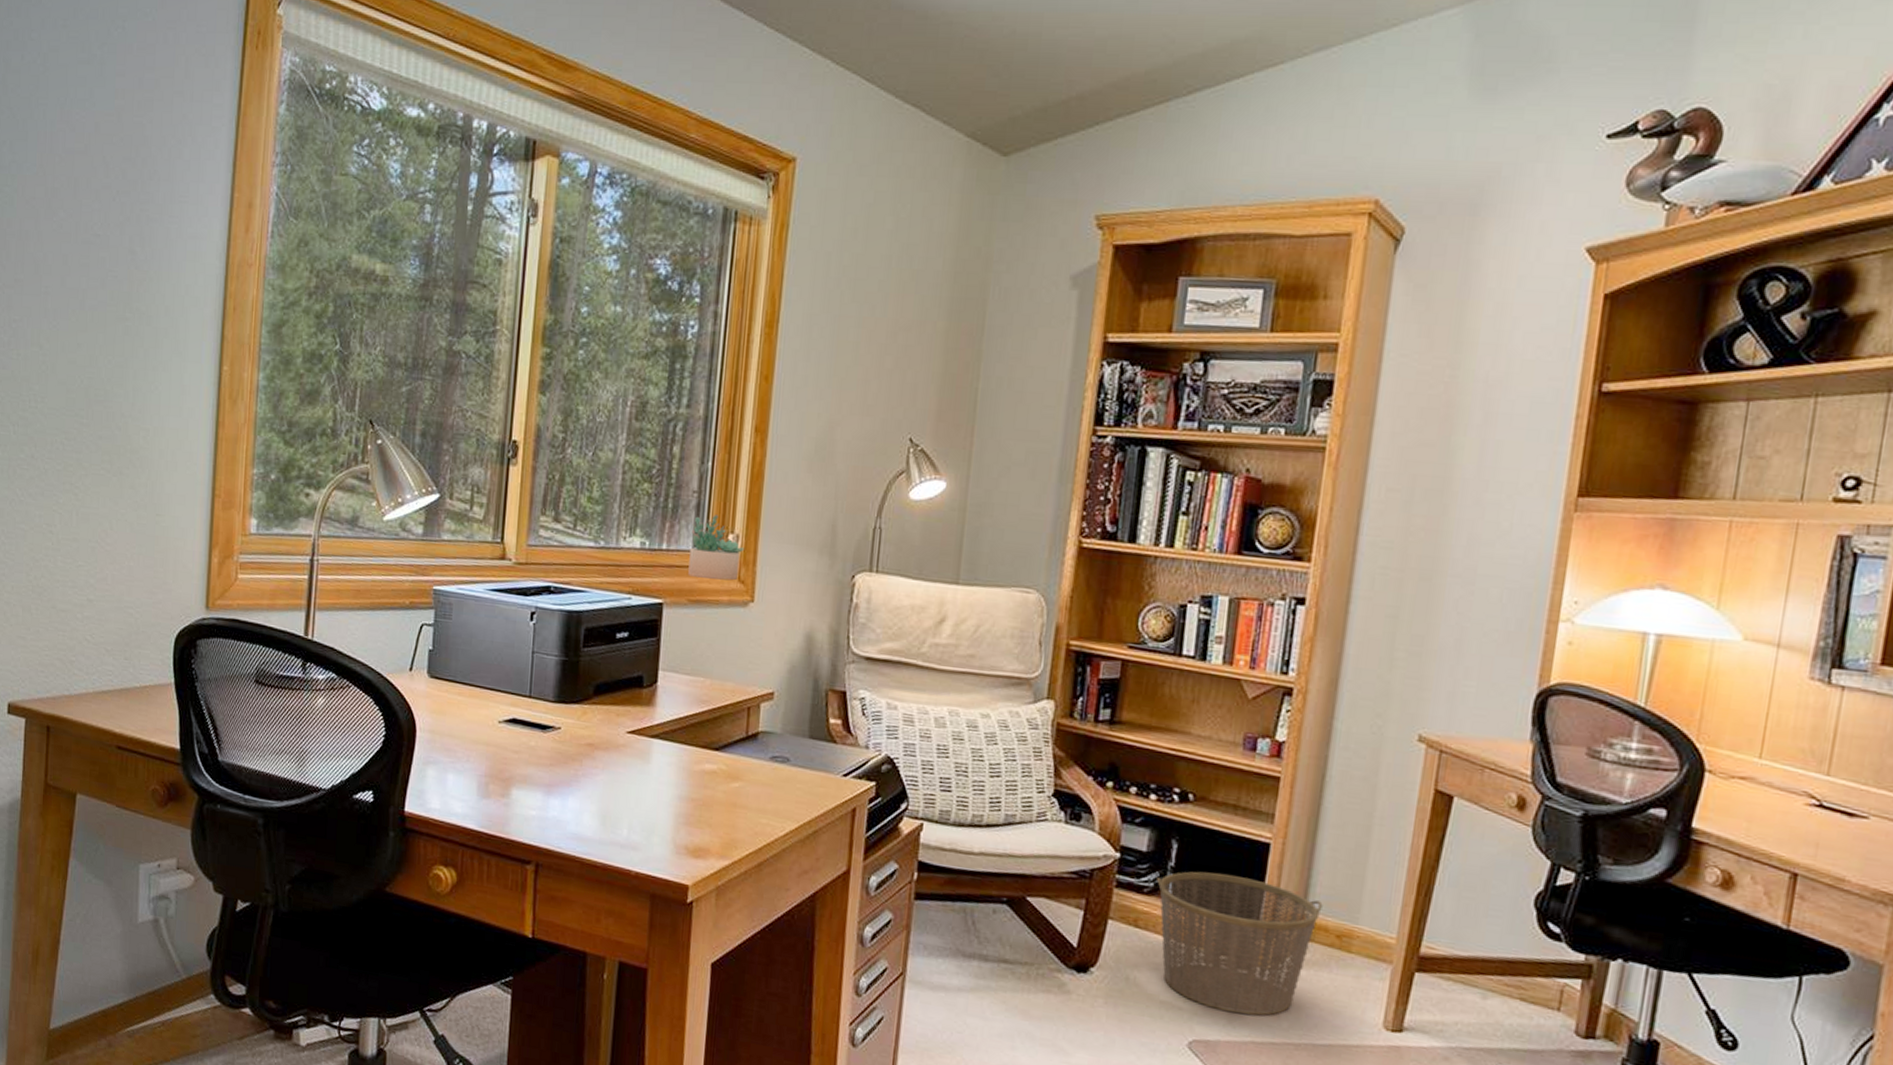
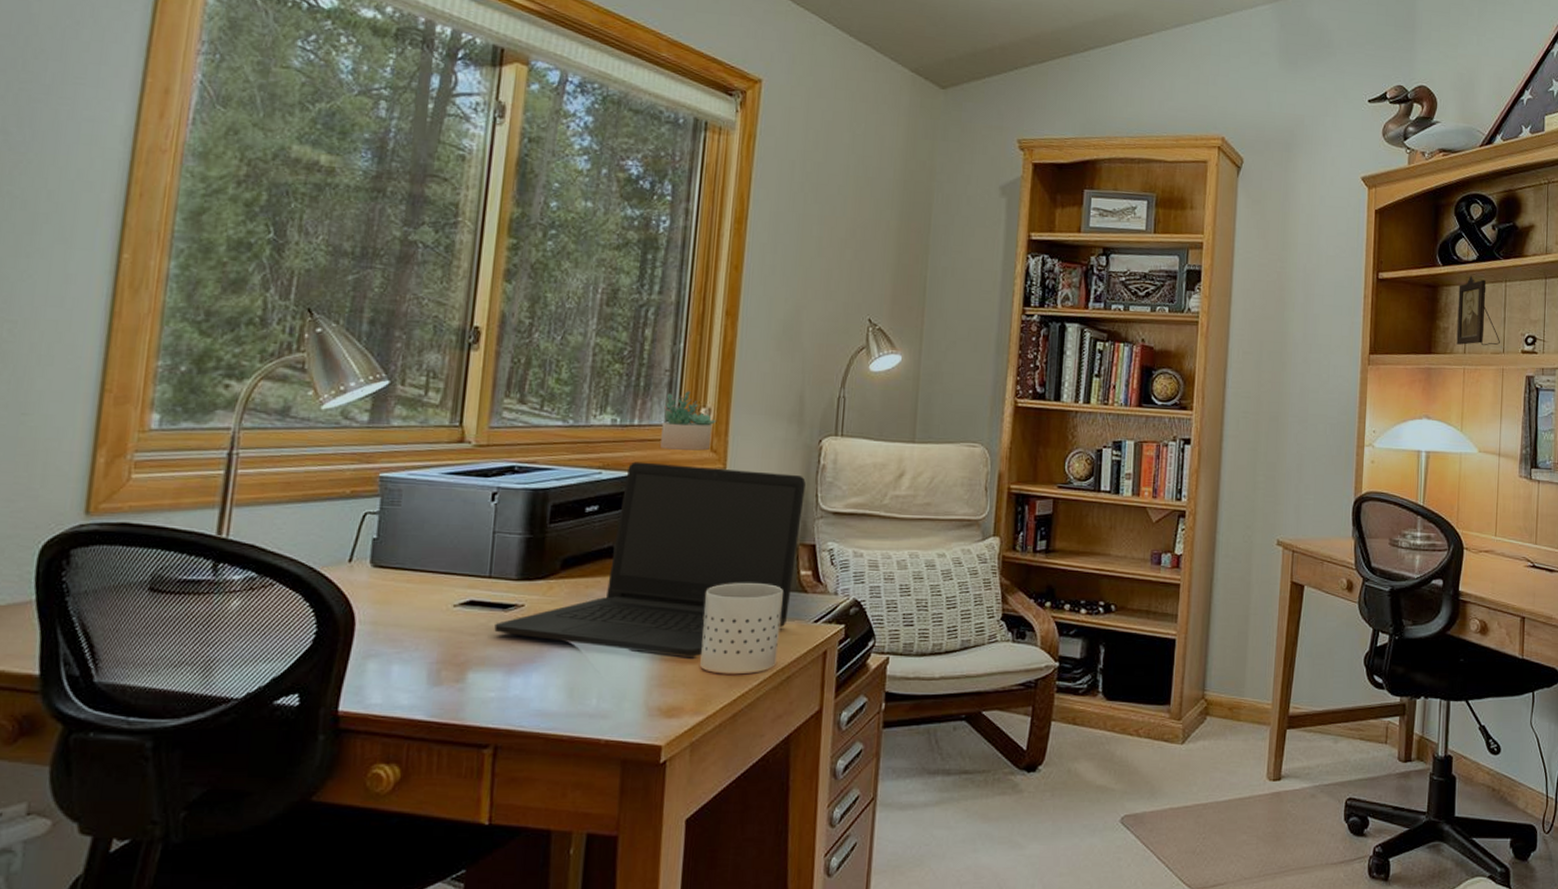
laptop: none [534,588,837,799] -> present [494,461,806,657]
mug: none [725,724,811,823] -> present [699,582,783,675]
basket: present [1156,871,1323,1016] -> none [1088,669,1217,786]
photo frame: none [1721,388,1798,490] -> present [1456,276,1500,346]

